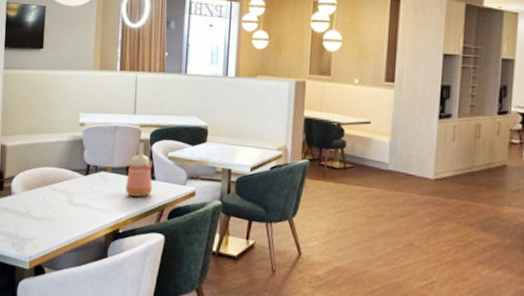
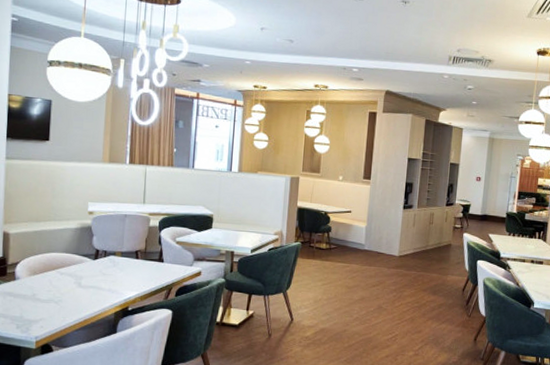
vase: present [126,142,152,197] -> none [135,229,161,278]

